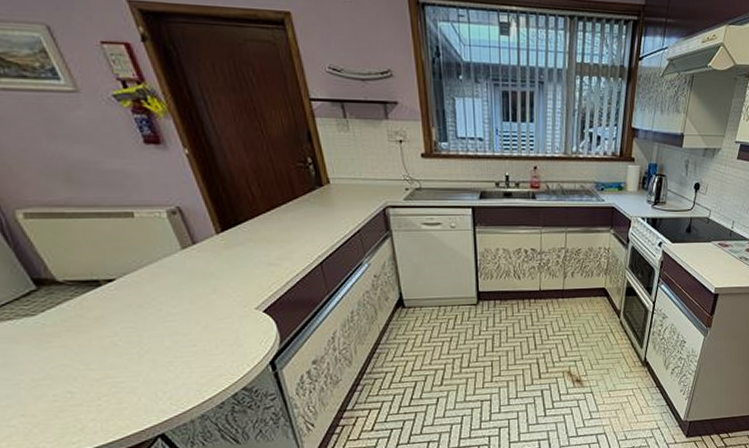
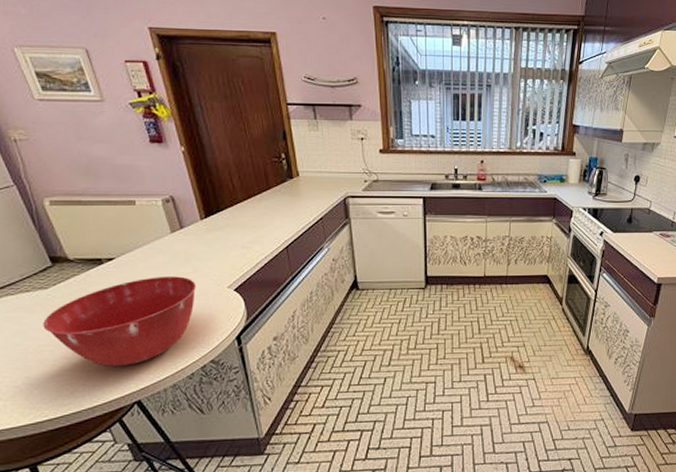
mixing bowl: none [34,298,218,399] -> present [43,276,196,366]

